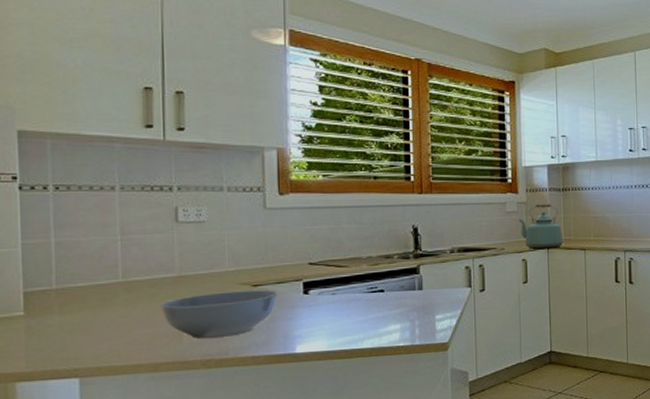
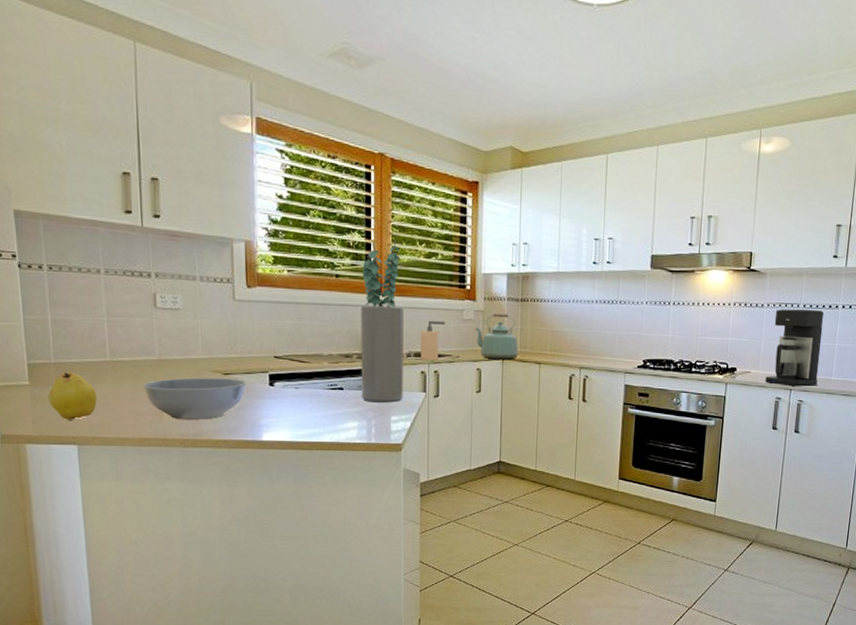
fruit: none [47,298,105,351] -> present [48,372,97,420]
vase: none [400,137,448,303] -> present [361,238,404,404]
soap dispenser: none [463,215,489,255] -> present [420,320,446,361]

